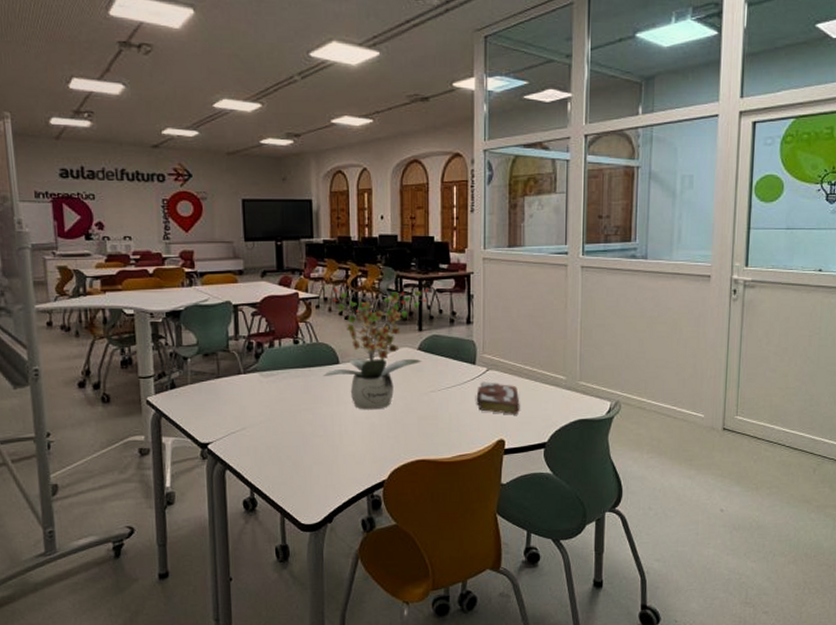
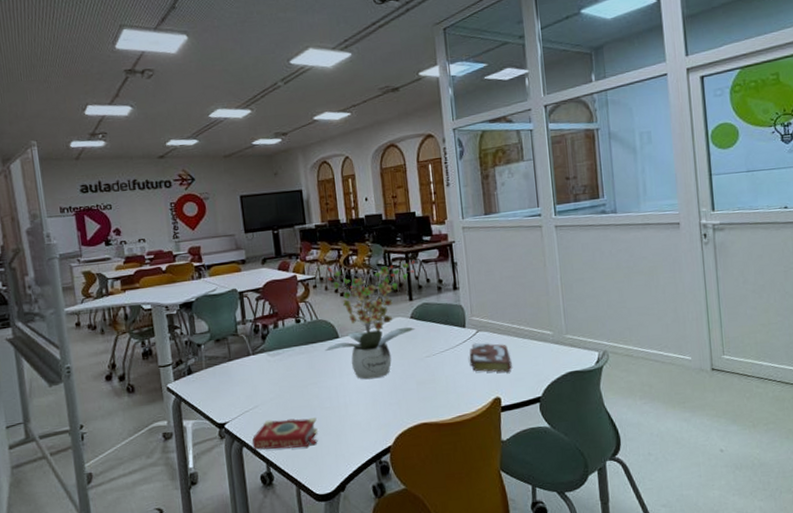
book: none [236,443,308,475] -> present [252,418,318,450]

